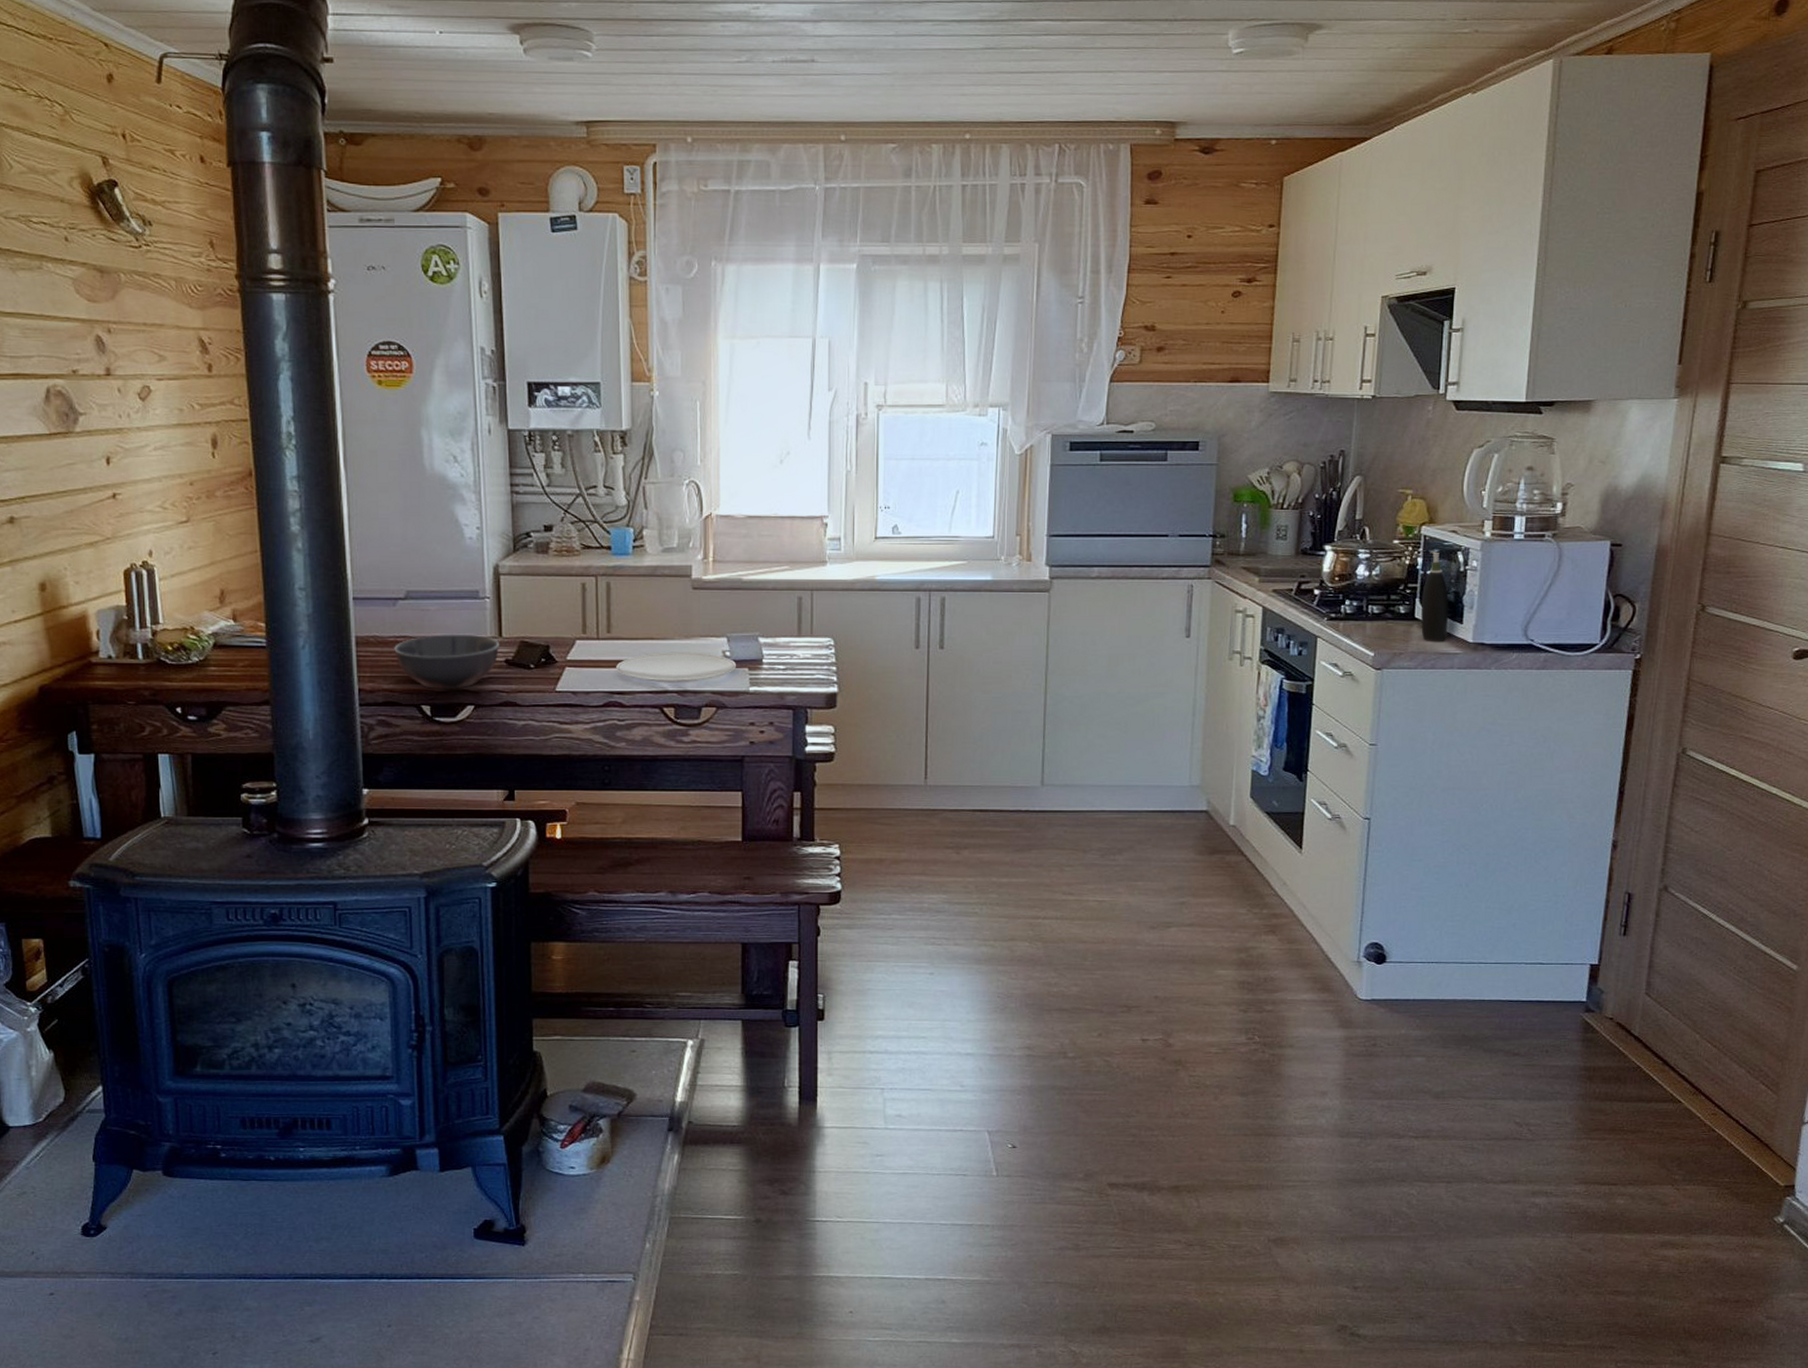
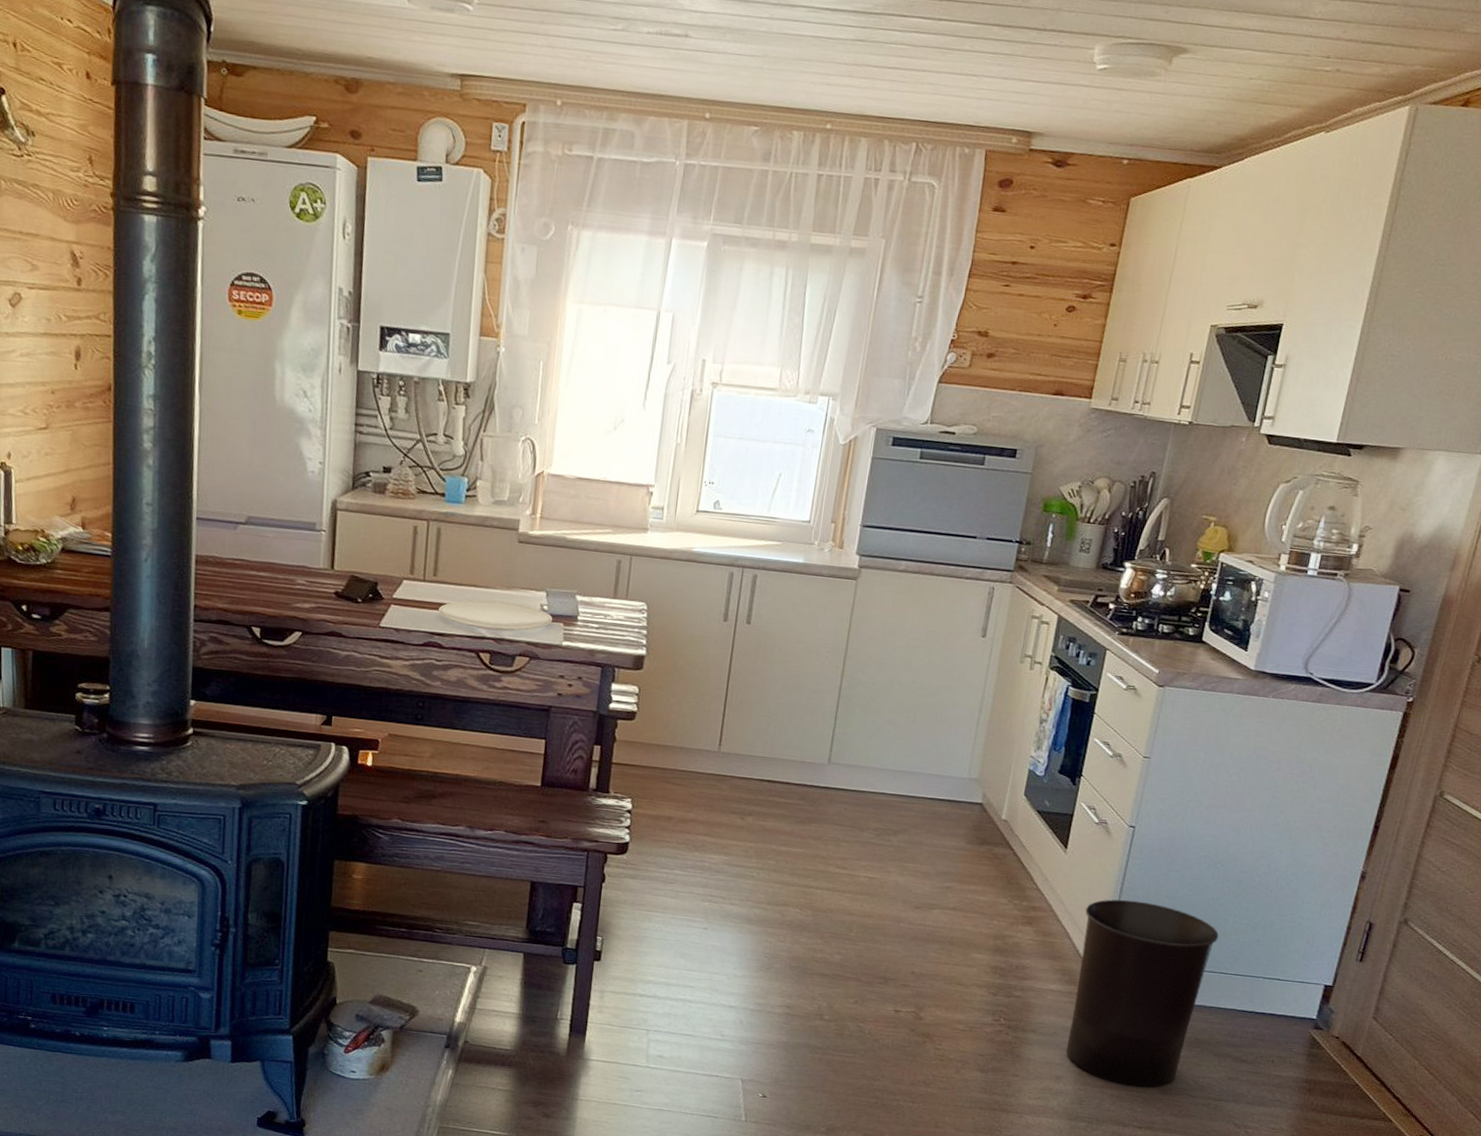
bowl: present [394,635,500,690] -> none [231,561,332,616]
waste bin: none [1327,896,1473,1093] -> present [1066,899,1219,1087]
soap dispenser: present [1420,551,1449,642] -> none [1206,578,1238,667]

